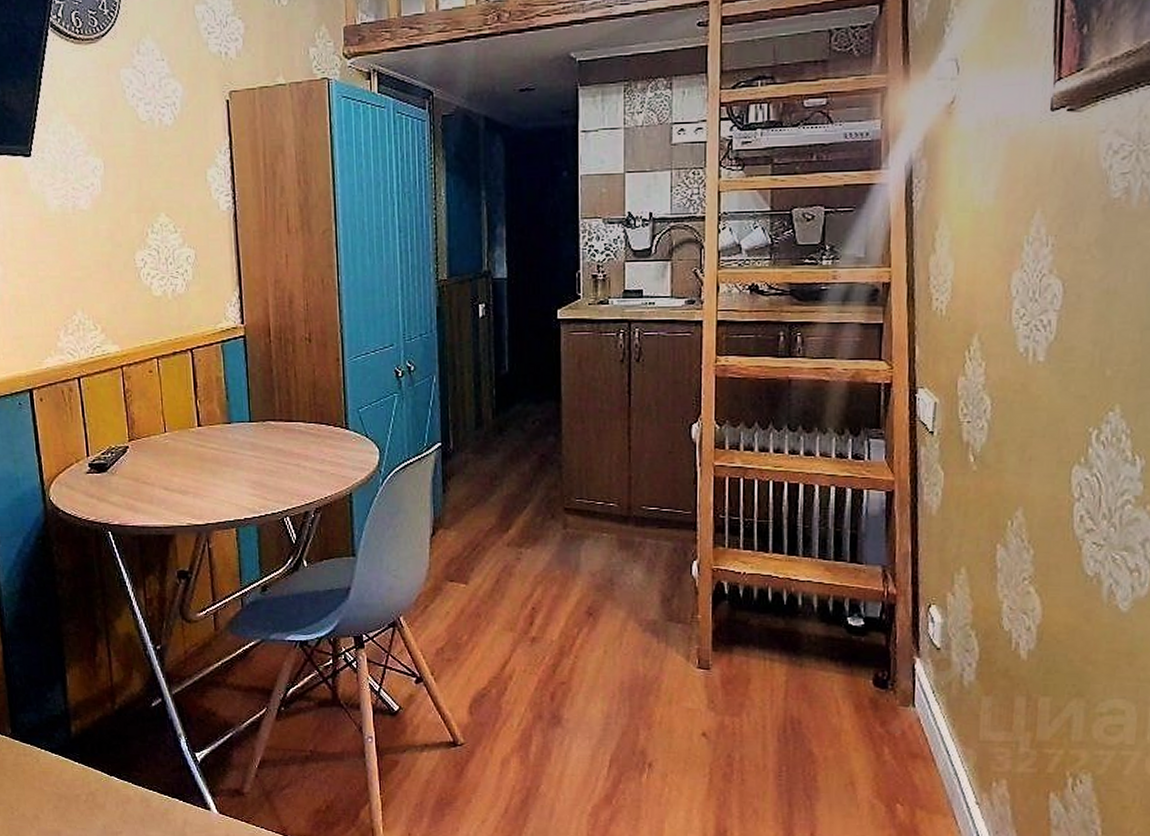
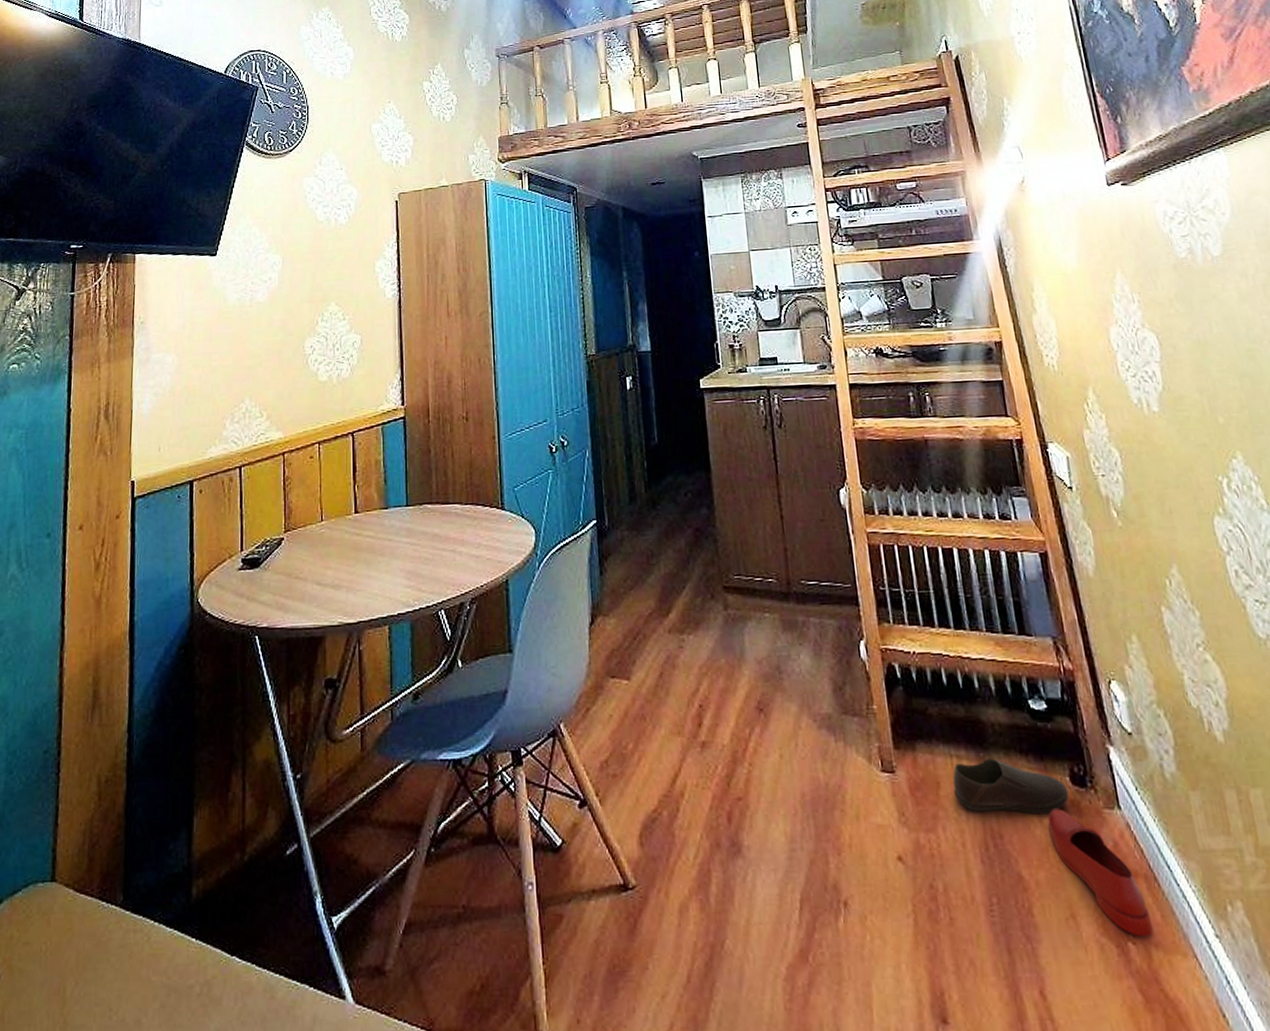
shoe: none [762,662,869,708] -> present [953,758,1069,815]
shoe: none [844,704,922,800] -> present [1047,808,1154,936]

